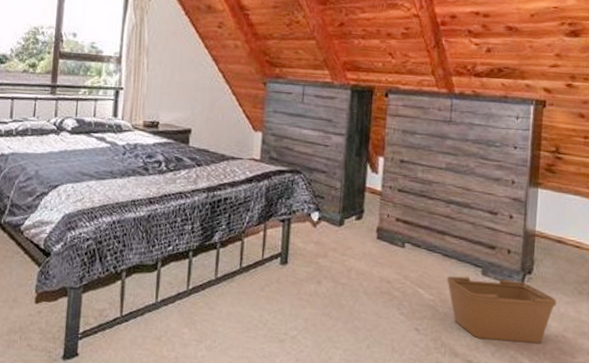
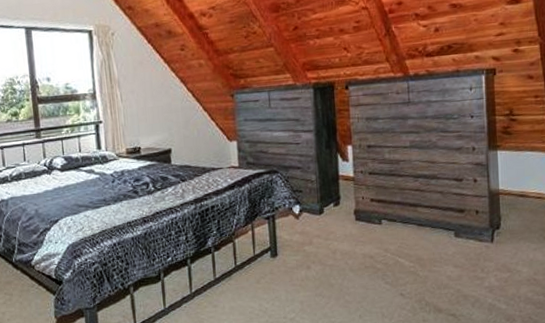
bicycle basket: present [447,276,556,344] -> none [424,237,525,294]

